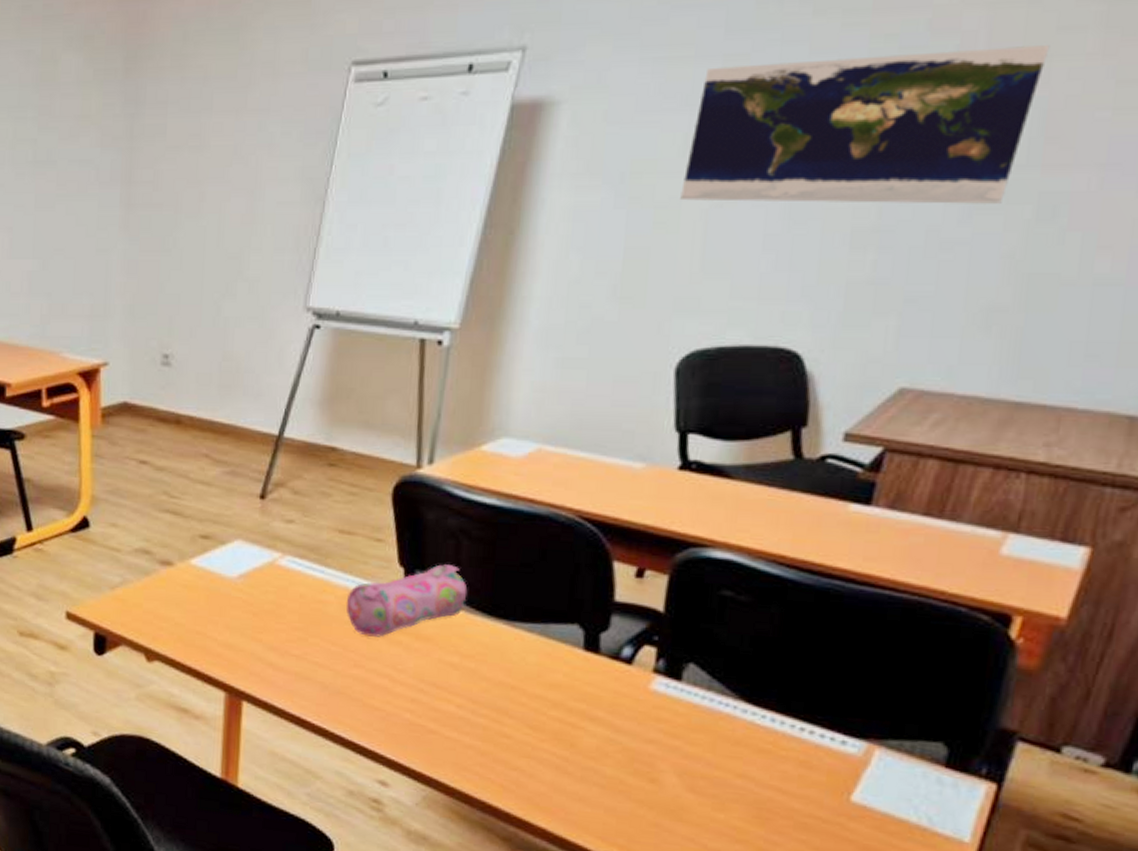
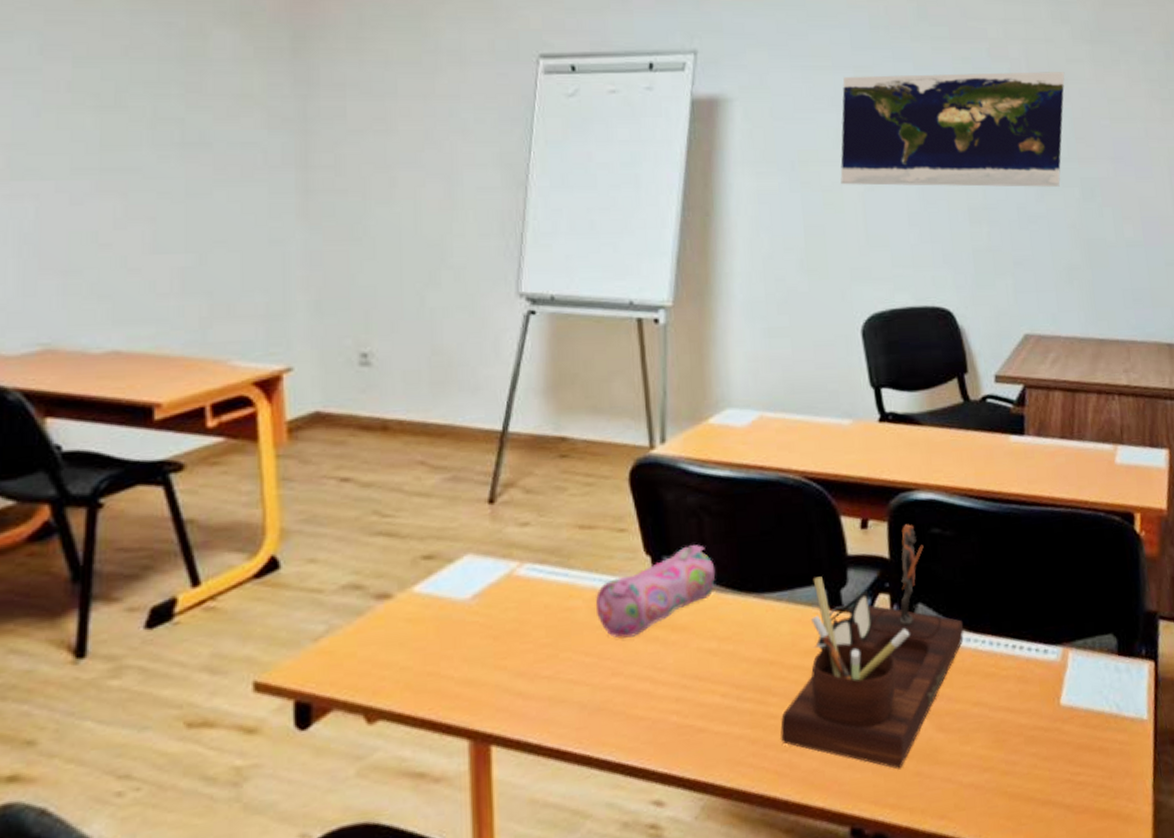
desk organizer: none [511,580,742,816] -> present [780,524,964,770]

